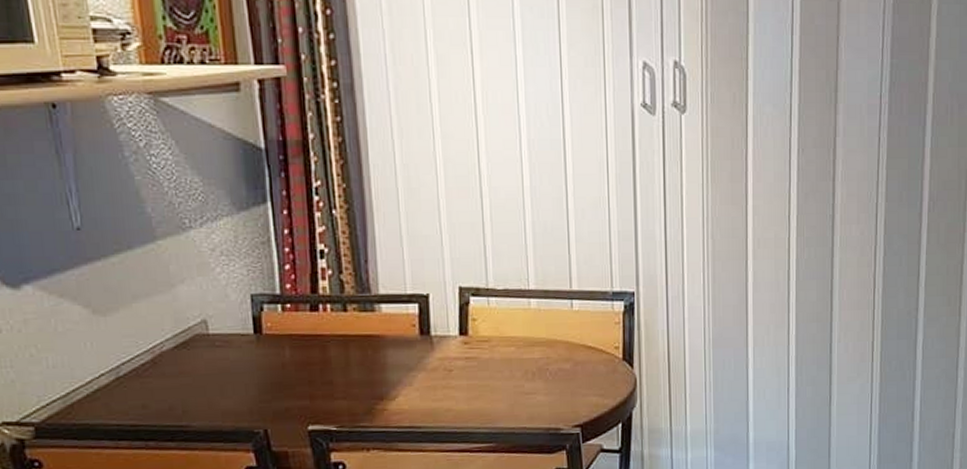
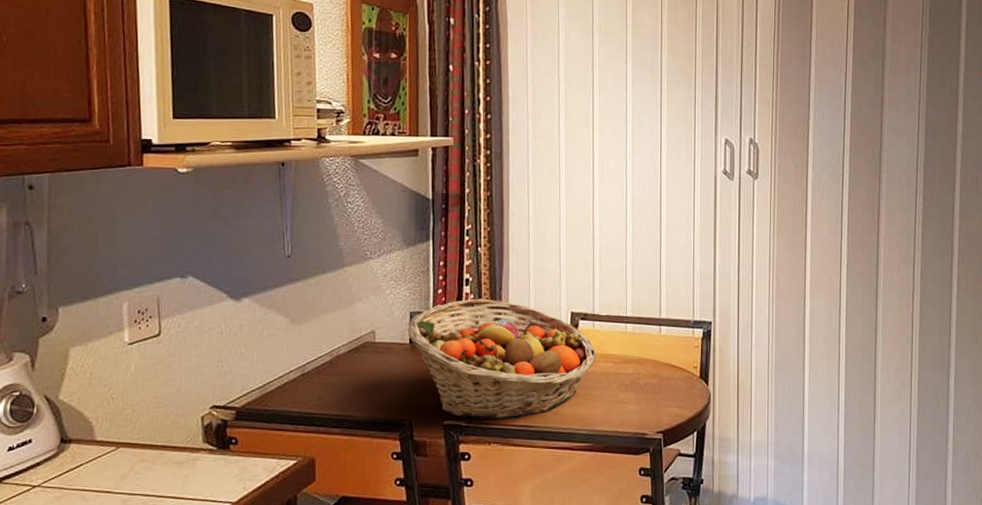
fruit basket: none [249,274,494,422] -> present [407,298,596,420]

